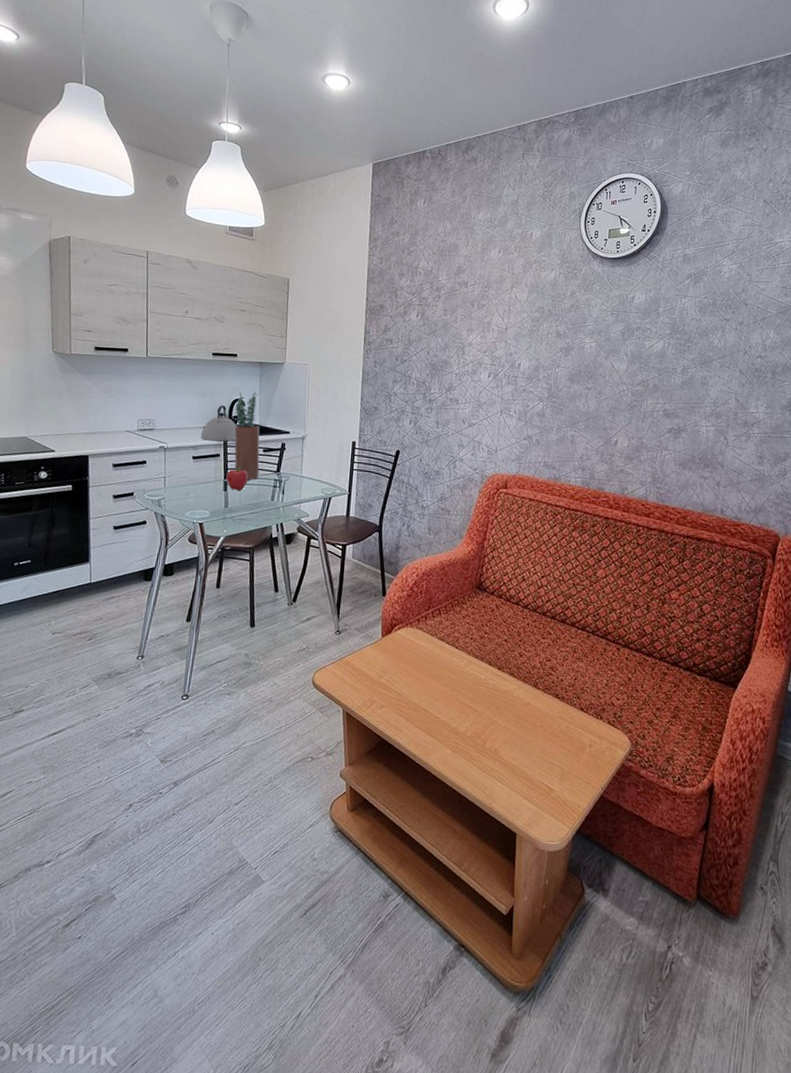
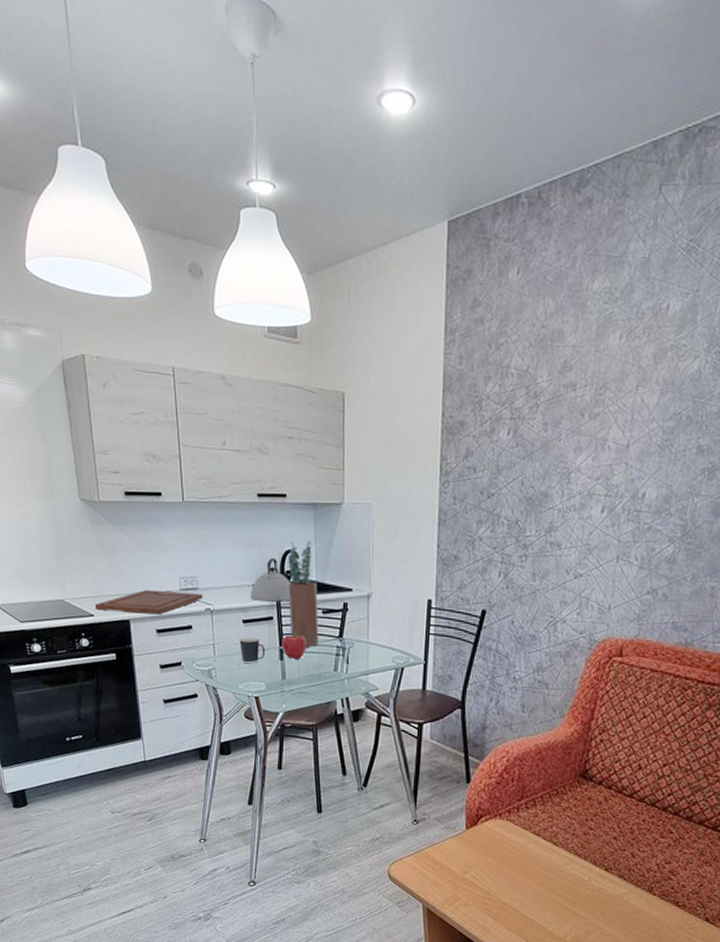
cutting board: none [56,429,158,451] -> present [94,589,203,615]
mug: none [188,472,212,495] -> present [239,638,266,664]

